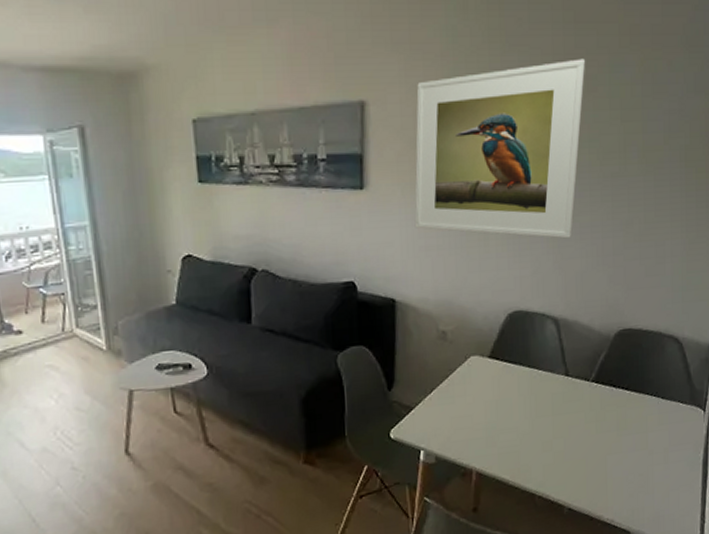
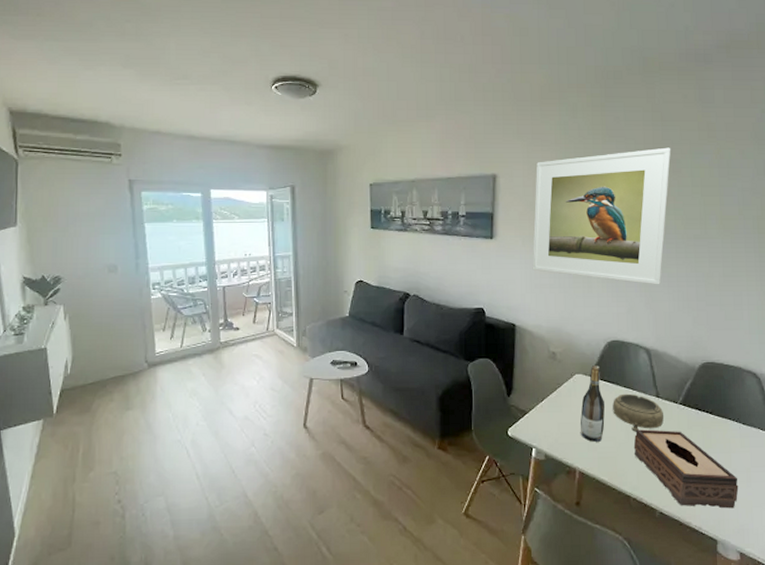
wine bottle: none [477,343,507,436] -> present [580,365,606,442]
decorative bowl: none [515,374,575,418] -> present [613,393,665,431]
tissue box: none [539,413,655,499] -> present [633,429,739,509]

